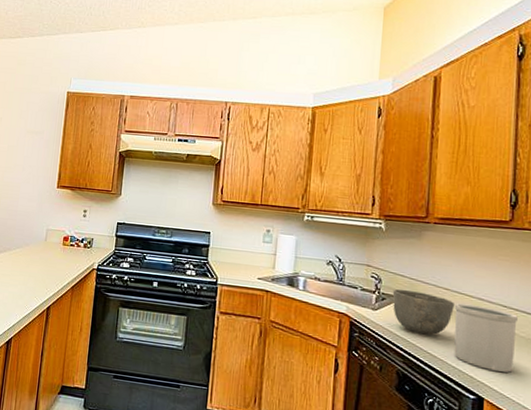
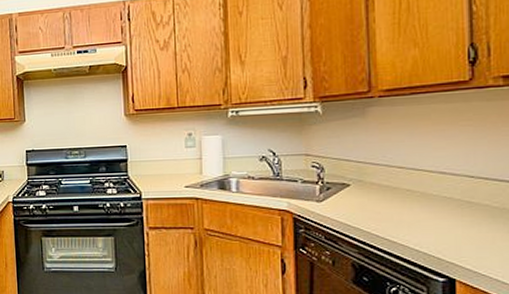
bowl: present [392,289,455,335] -> none [338,174,413,220]
utensil holder: present [454,303,518,373] -> none [413,180,488,248]

